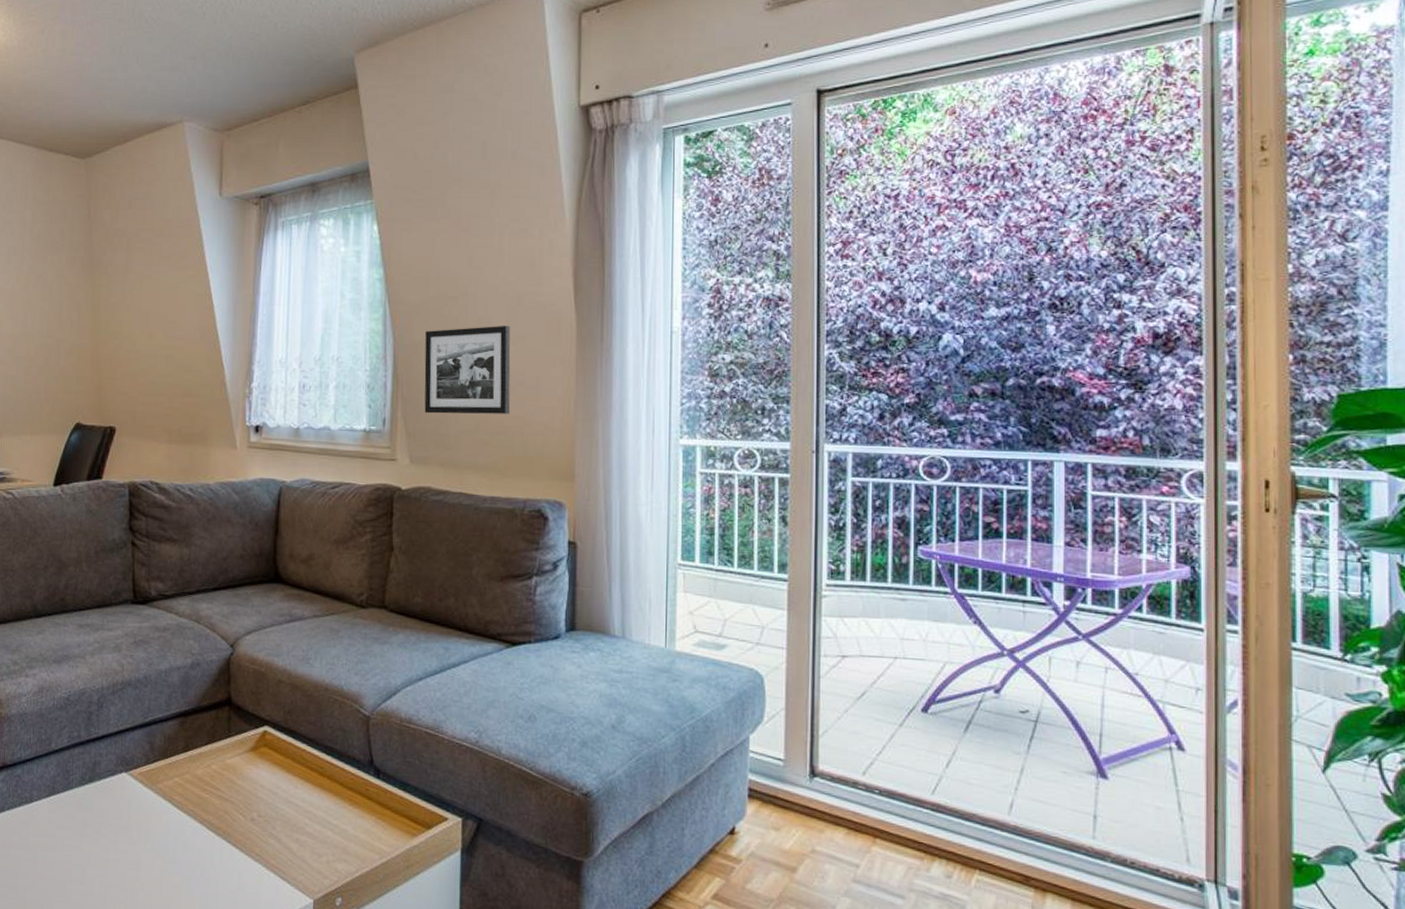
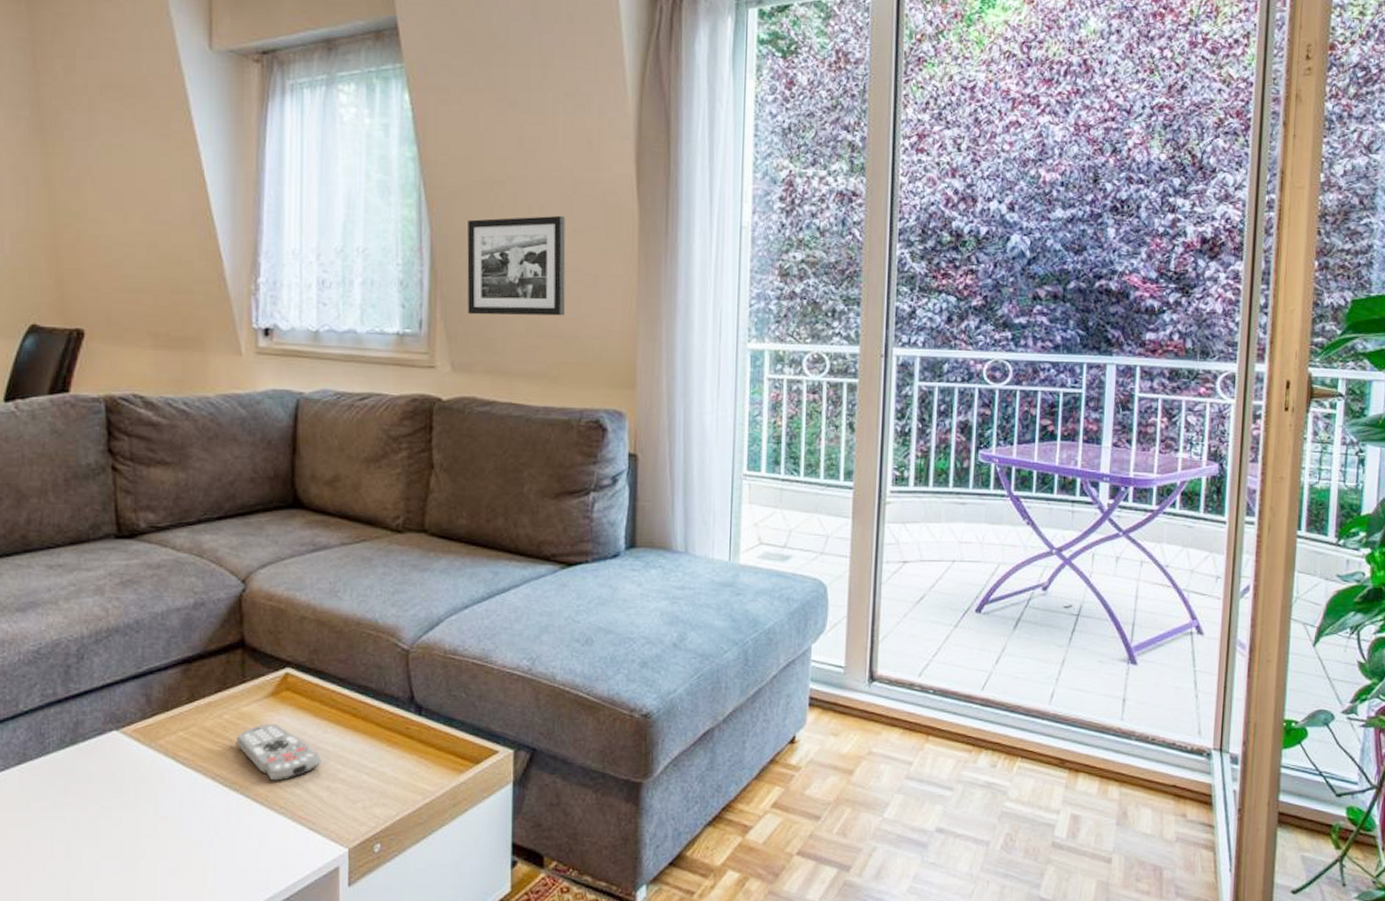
remote control: none [221,776,292,831] -> present [236,724,322,782]

